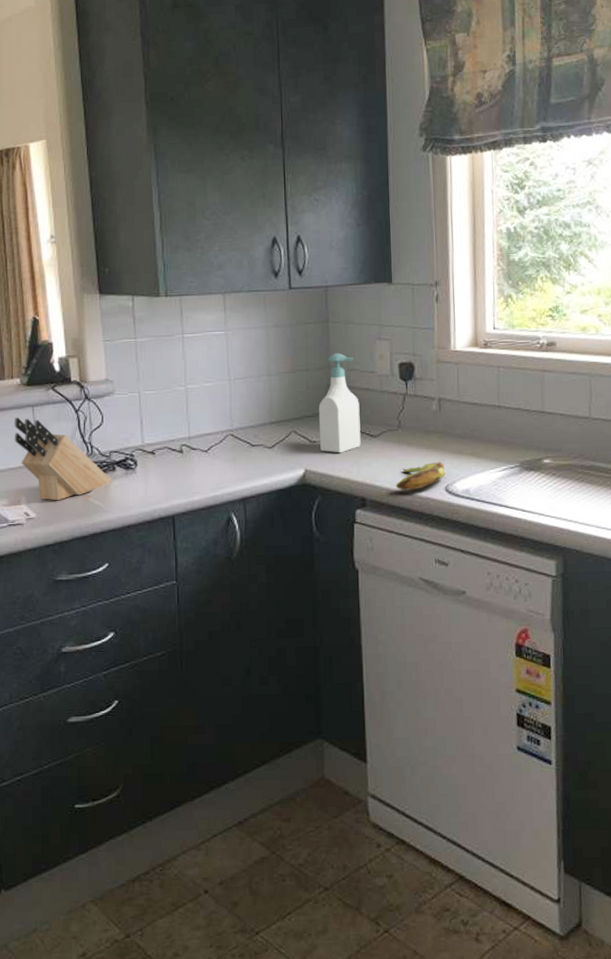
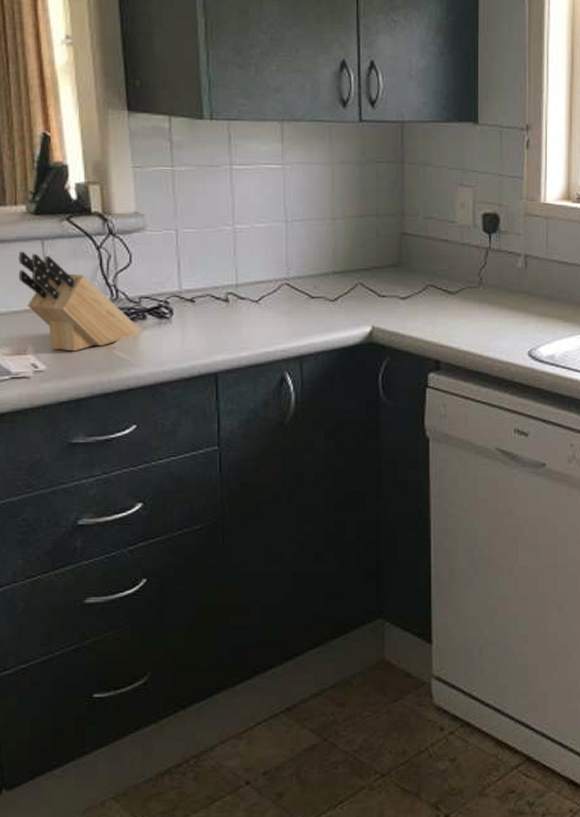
soap bottle: present [318,353,361,453] -> none [389,198,437,310]
banana: present [396,461,446,491] -> none [475,323,530,354]

